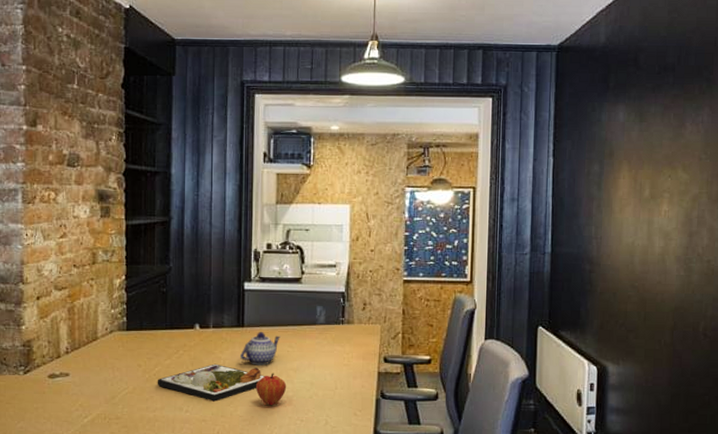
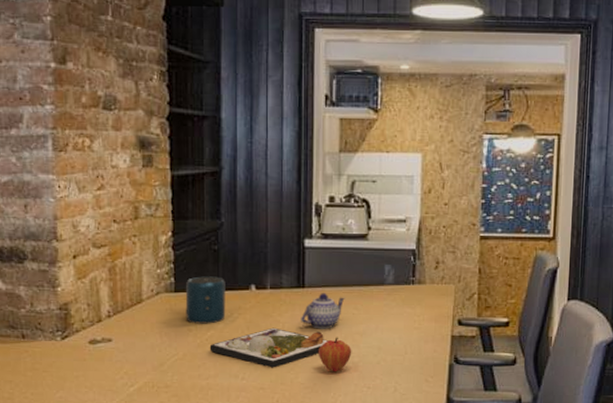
speaker: none [136,316,172,360] -> present [185,276,226,324]

